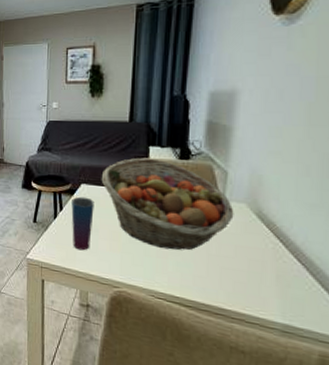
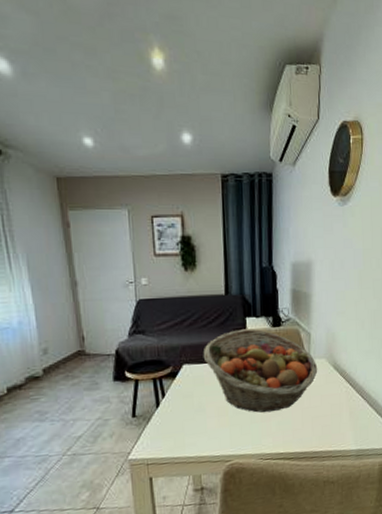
cup: present [71,196,94,251] -> none [174,377,199,435]

